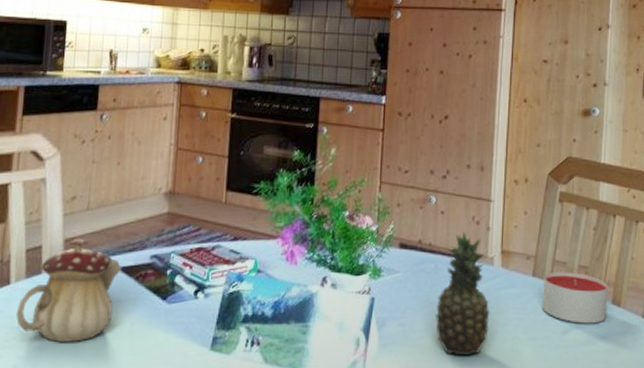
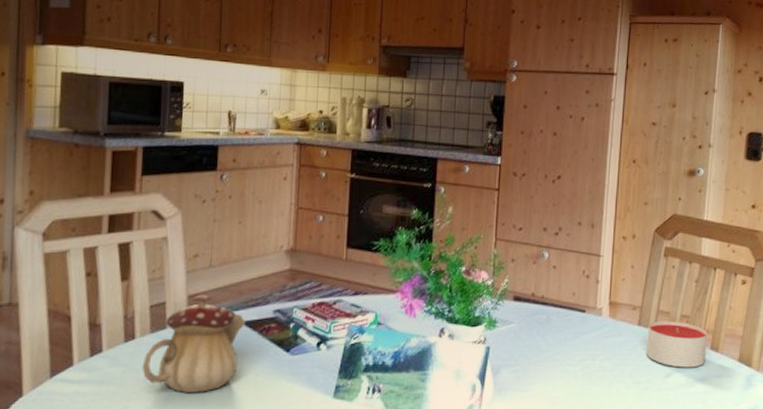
fruit: present [435,231,490,356] -> none [546,284,598,399]

